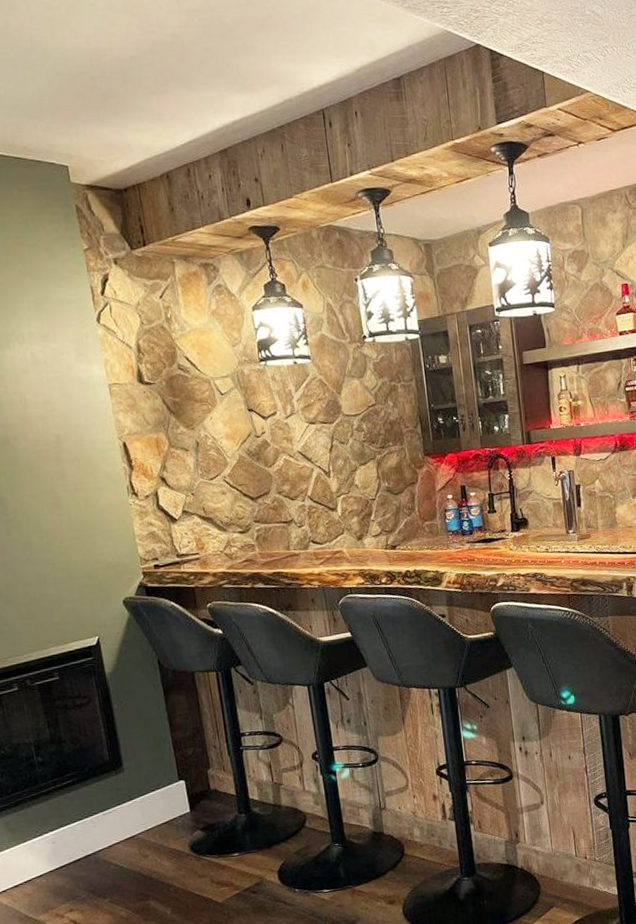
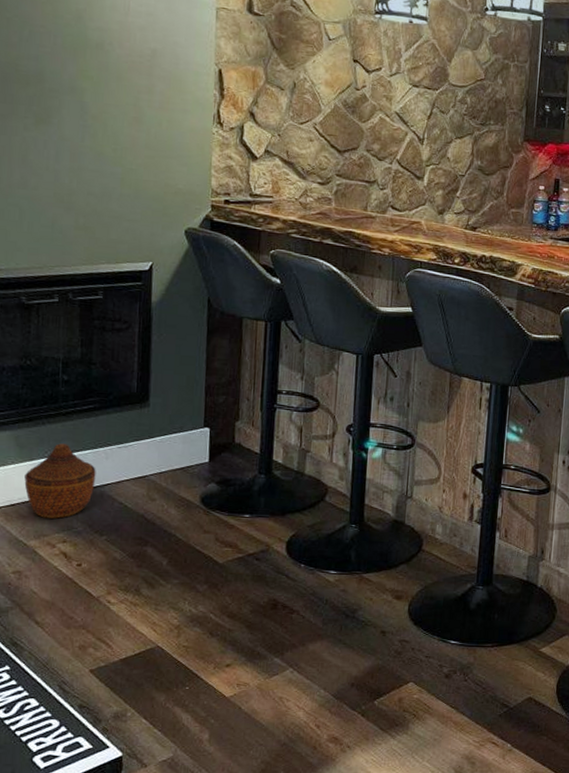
woven basket: none [21,820,89,893] -> present [24,443,96,519]

